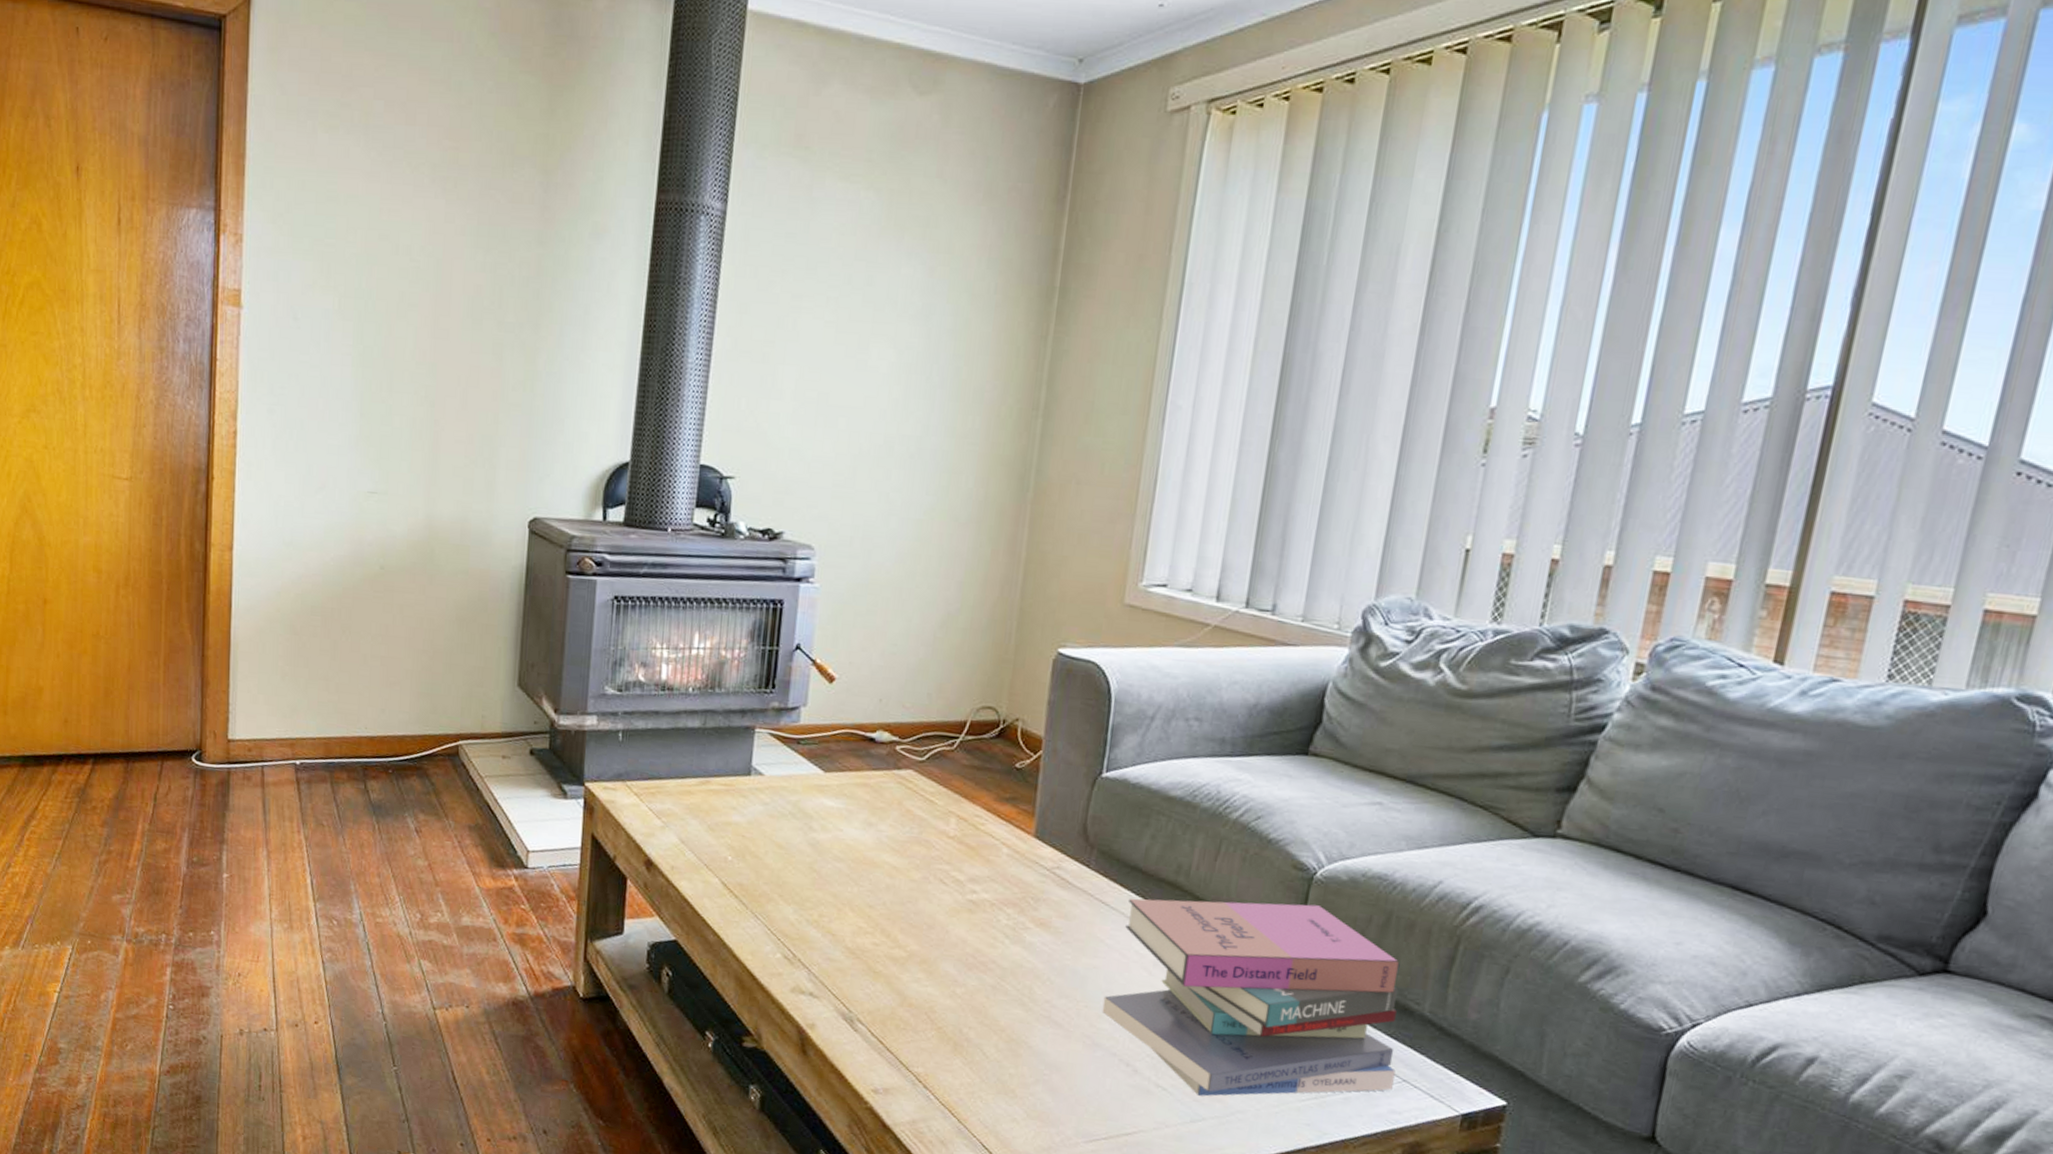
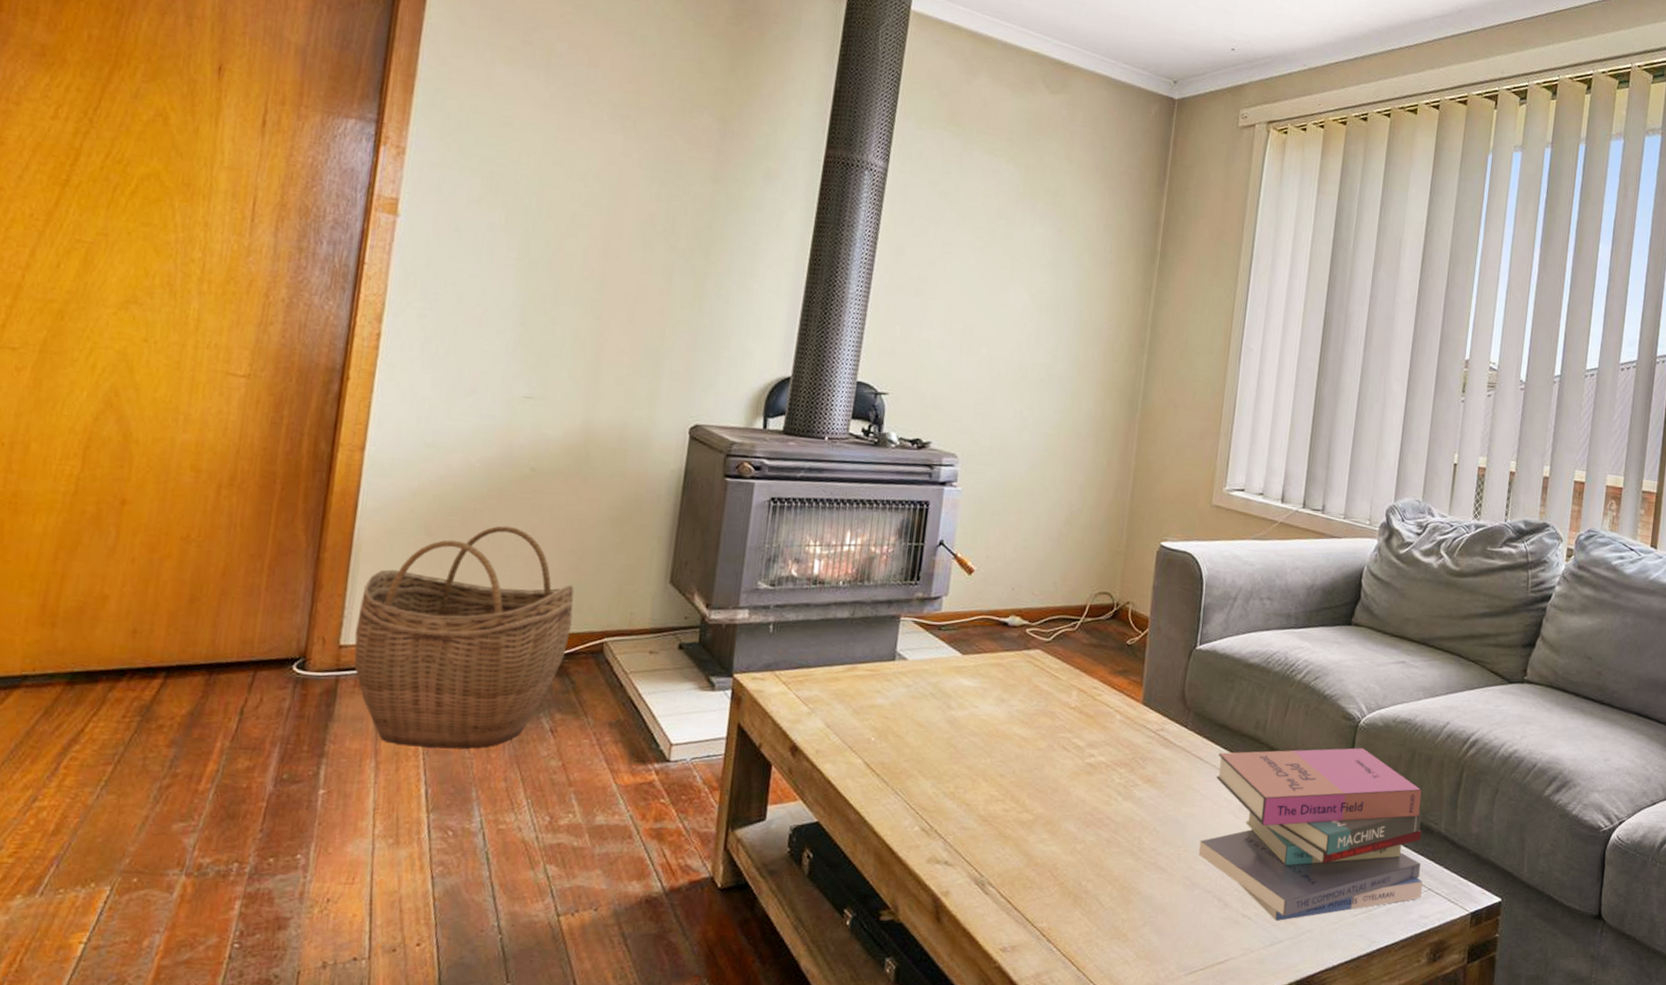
woven basket: none [240,625,429,844] -> present [354,525,574,749]

